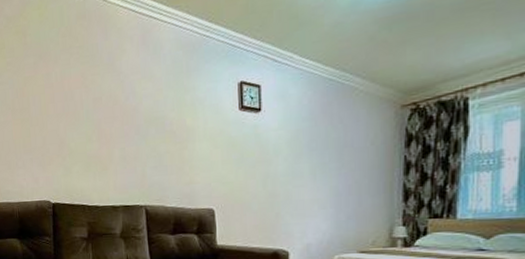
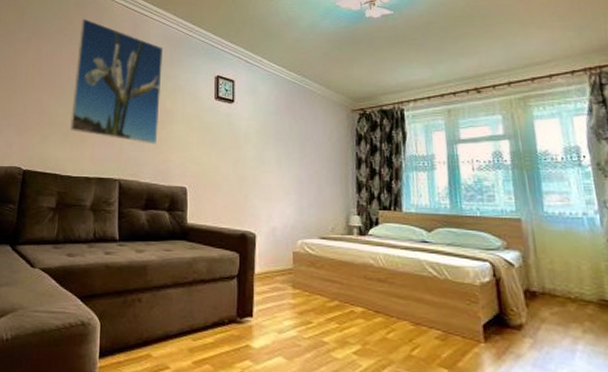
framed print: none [86,31,181,167] -> present [70,18,164,145]

